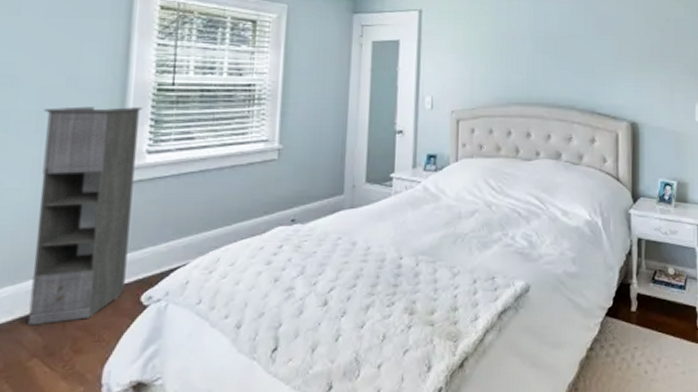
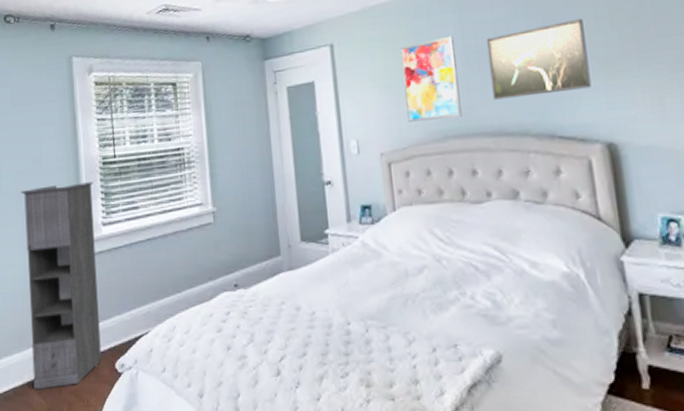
wall art: none [480,20,527,88] -> present [401,35,462,122]
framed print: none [552,23,626,79] -> present [486,18,592,100]

